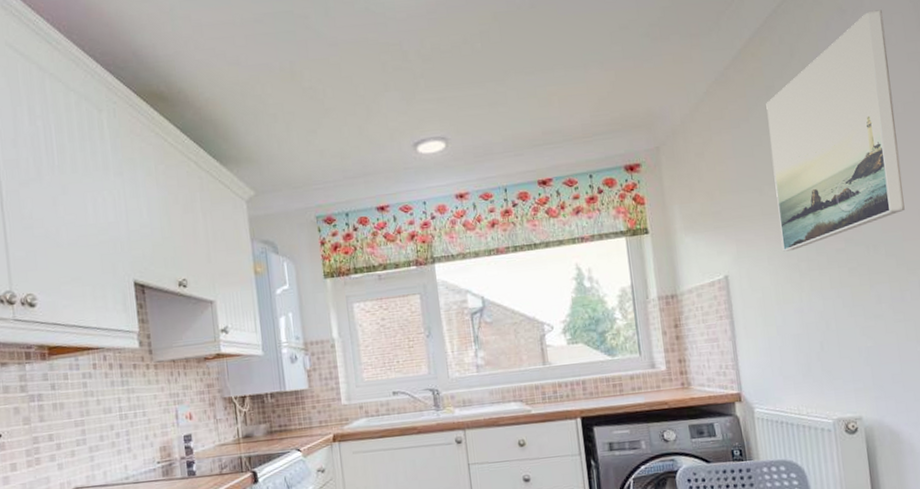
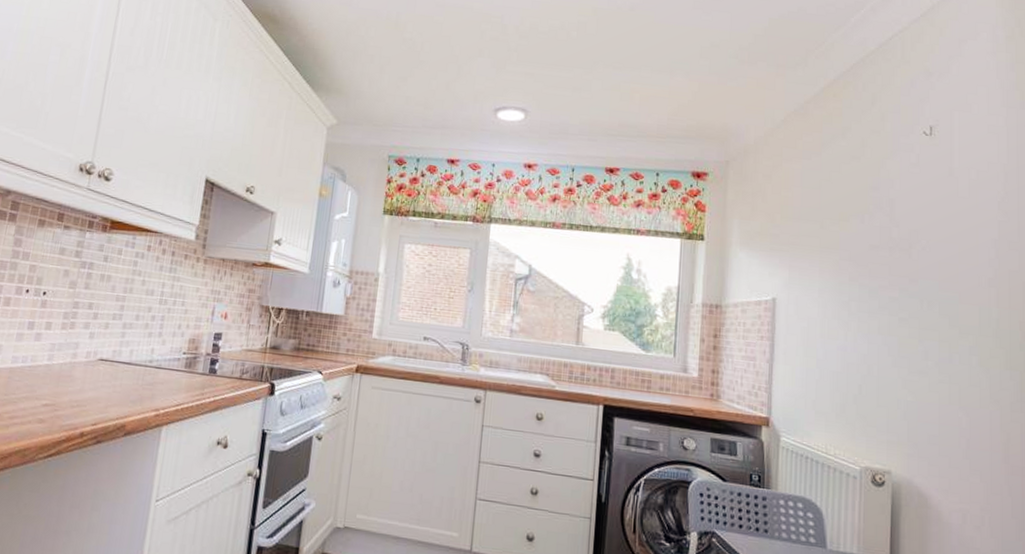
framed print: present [766,8,905,252] -> none [835,78,968,289]

